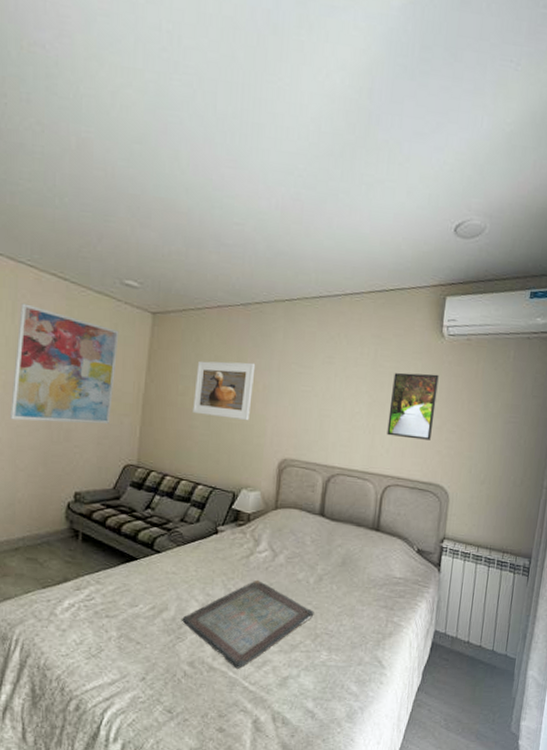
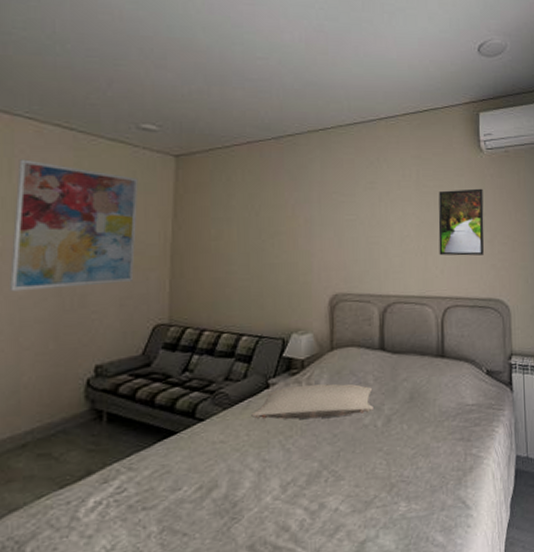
serving tray: present [181,579,314,669] -> none [234,432,387,543]
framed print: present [193,360,256,420] -> none [229,197,294,259]
pillow: none [200,536,309,569] -> present [251,383,374,420]

